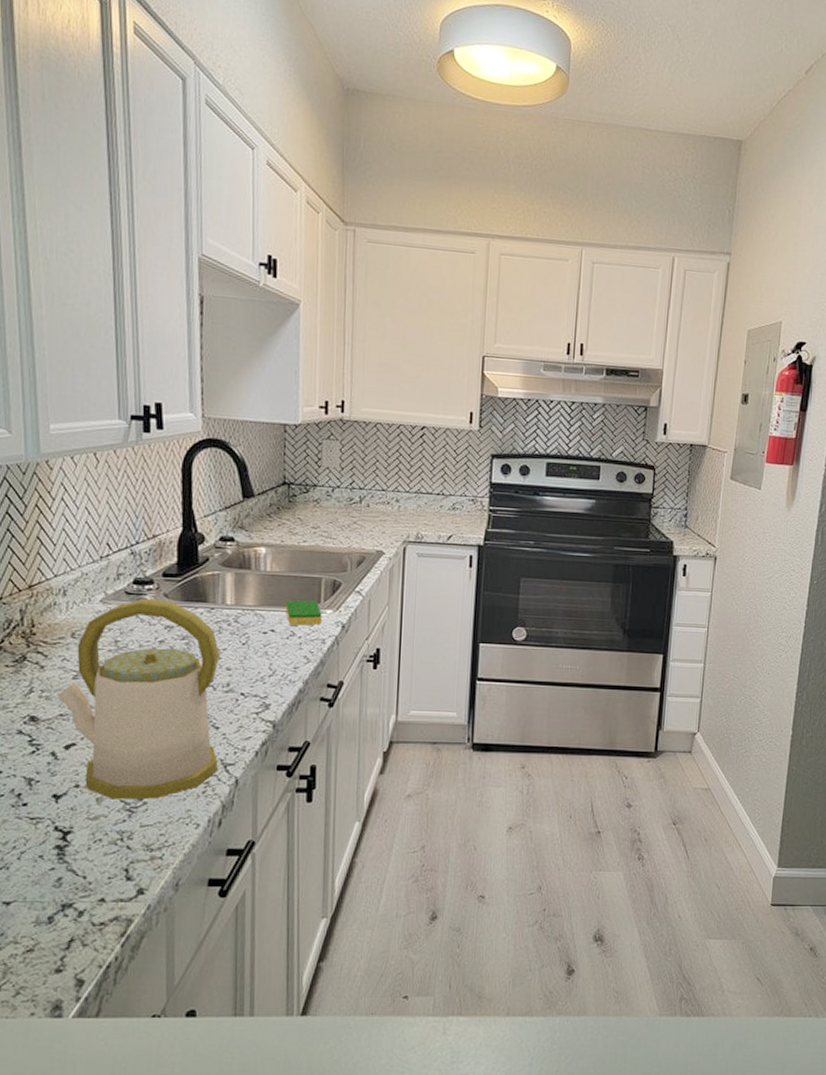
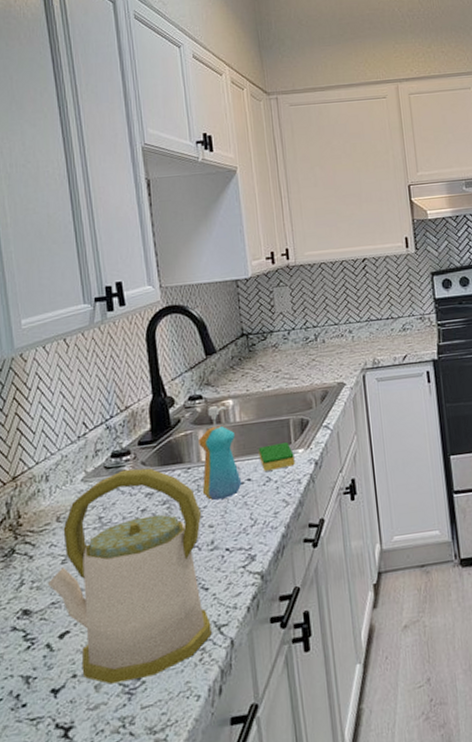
soap dispenser: none [223,551,265,646] -> present [198,406,242,501]

